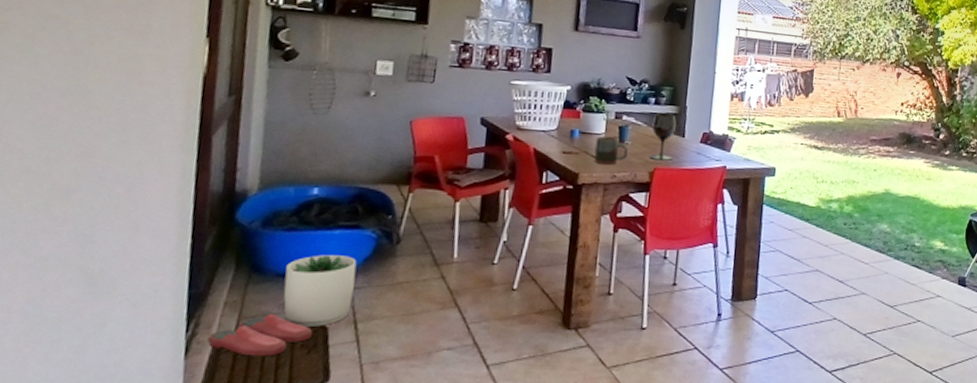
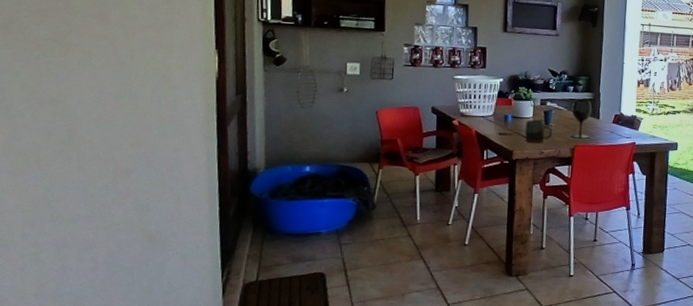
slippers: present [208,313,313,357] -> none [239,263,315,296]
planter: present [283,255,357,328] -> none [290,218,343,275]

